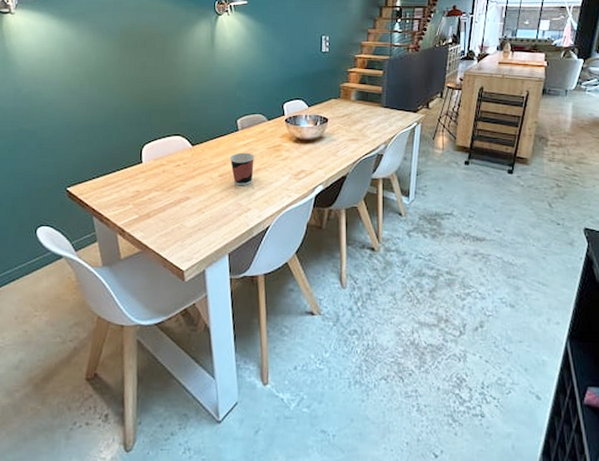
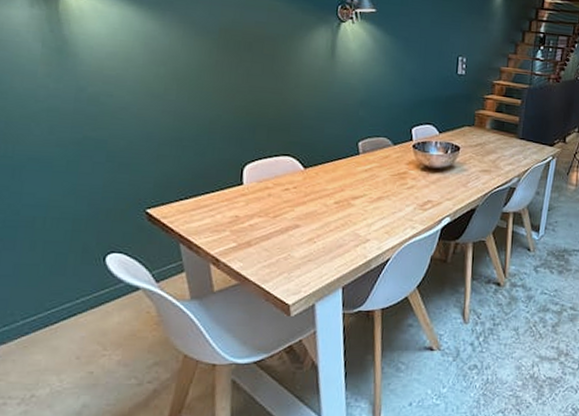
cup: present [229,152,254,186] -> none [347,178,376,215]

